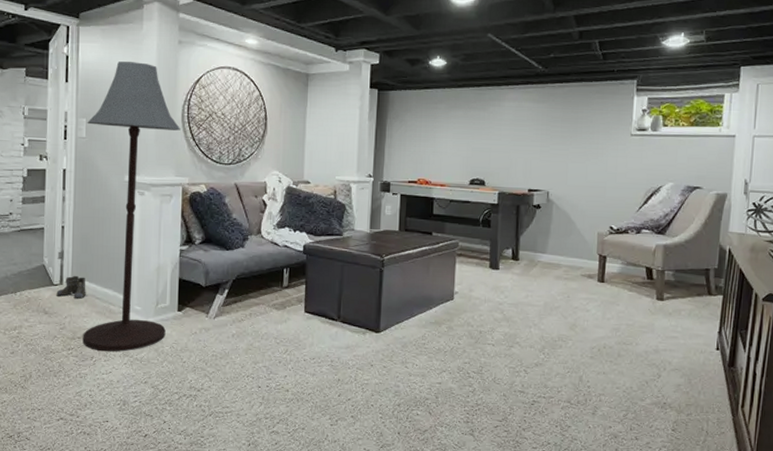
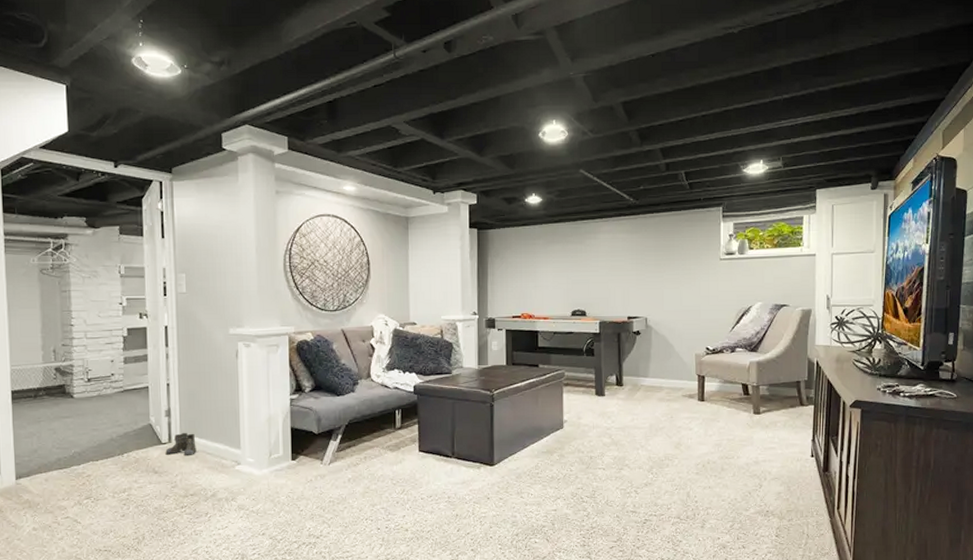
floor lamp: present [83,61,181,352] -> none [186,214,284,507]

